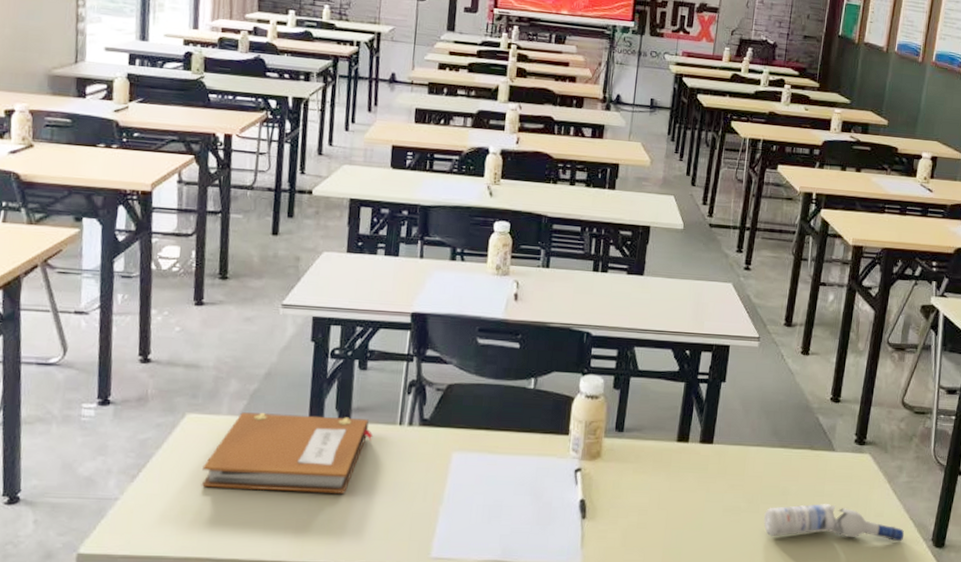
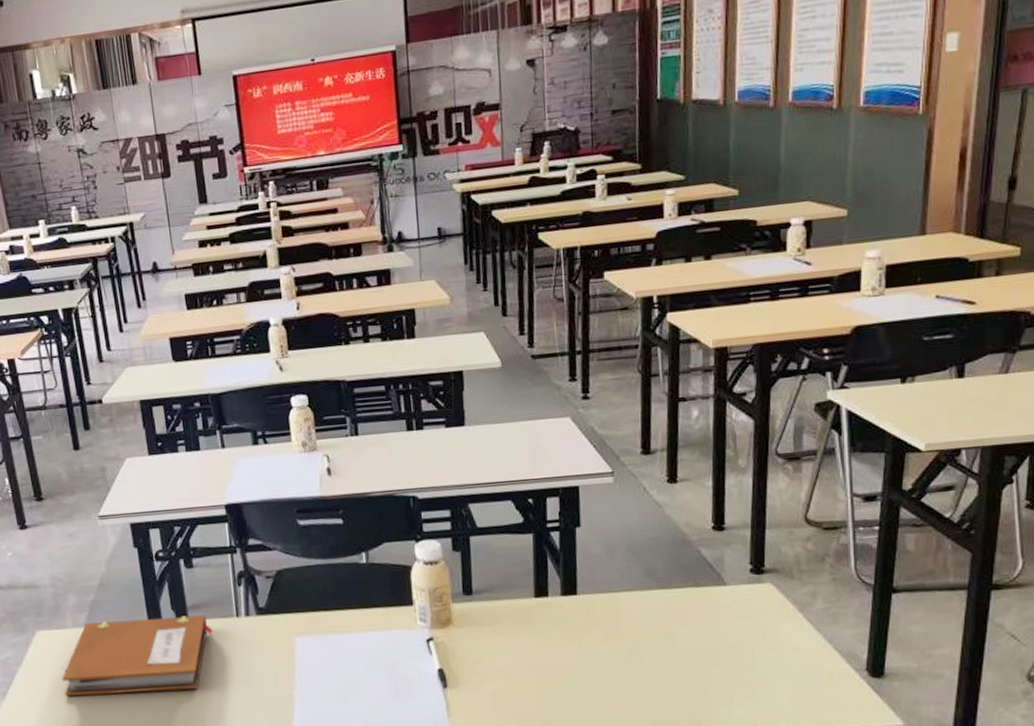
water bottle: present [763,504,905,542] -> none [651,643,830,686]

